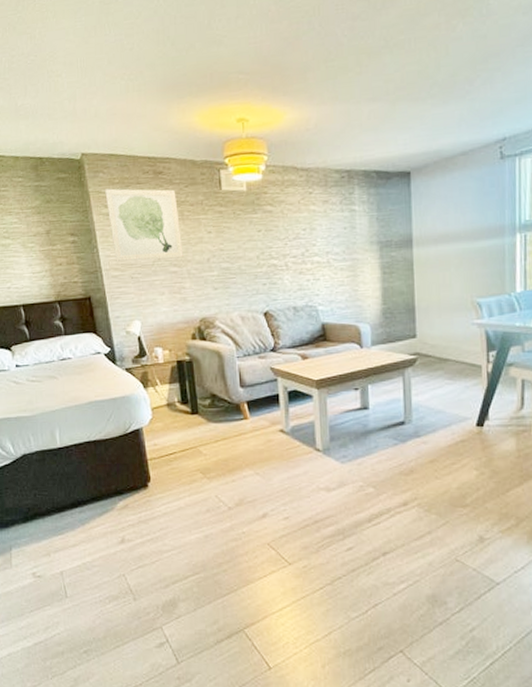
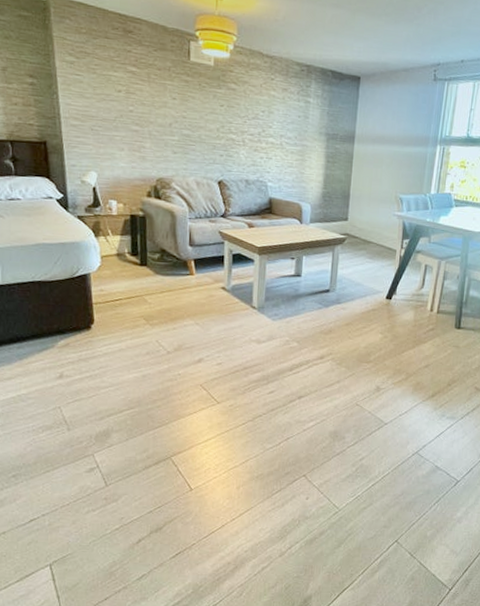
wall art: present [105,188,184,261] -> none [70,36,147,119]

